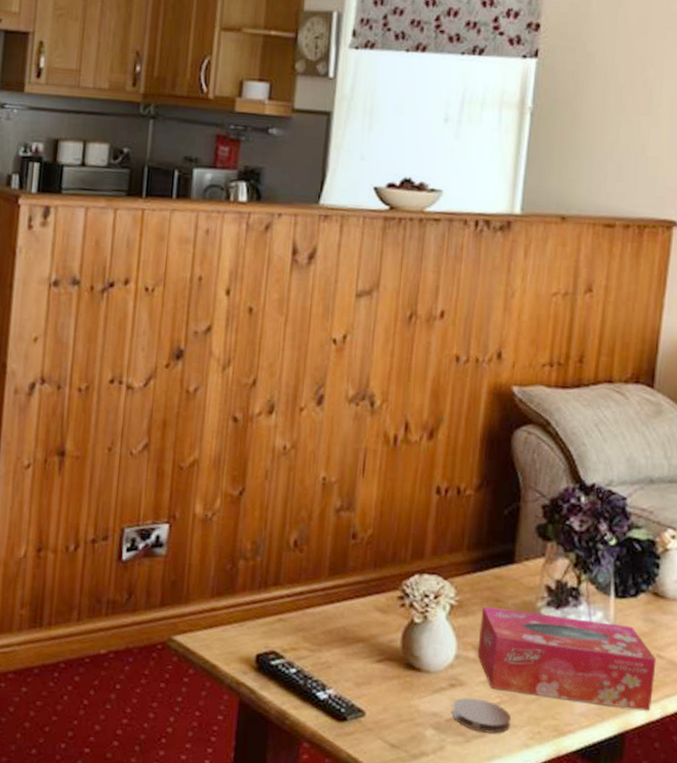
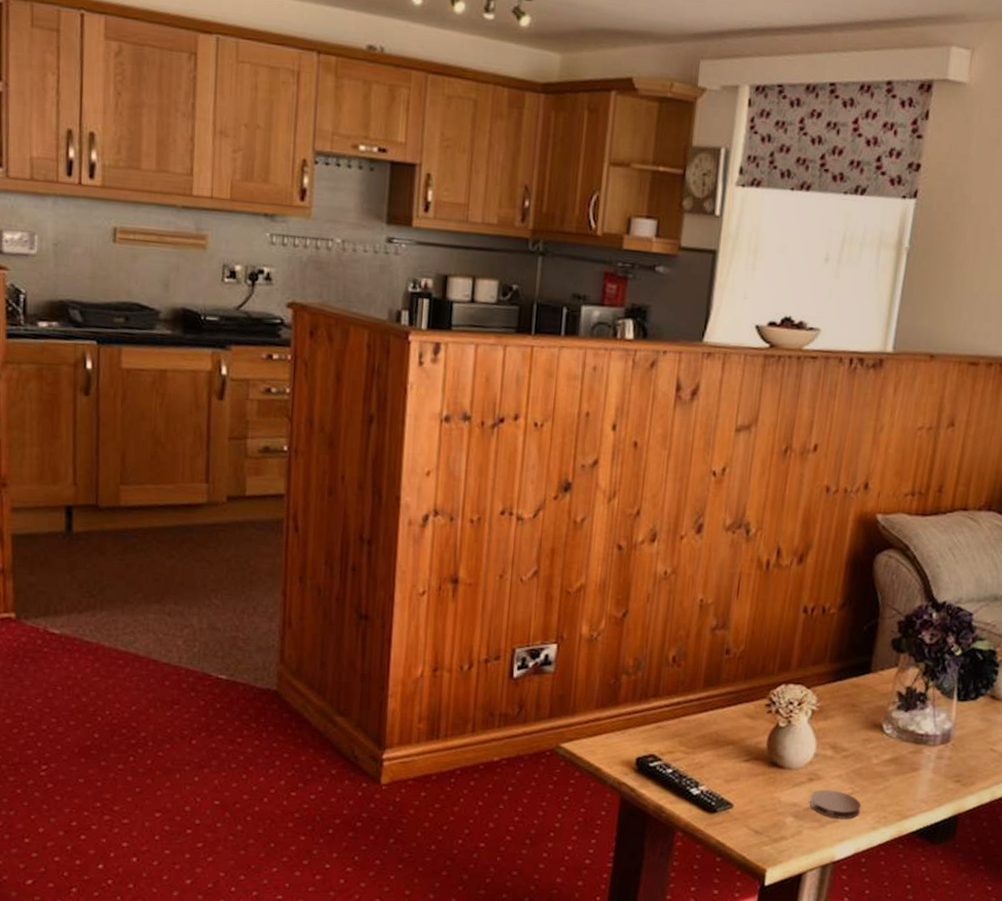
tissue box: present [477,606,657,711] -> none [834,711,990,796]

